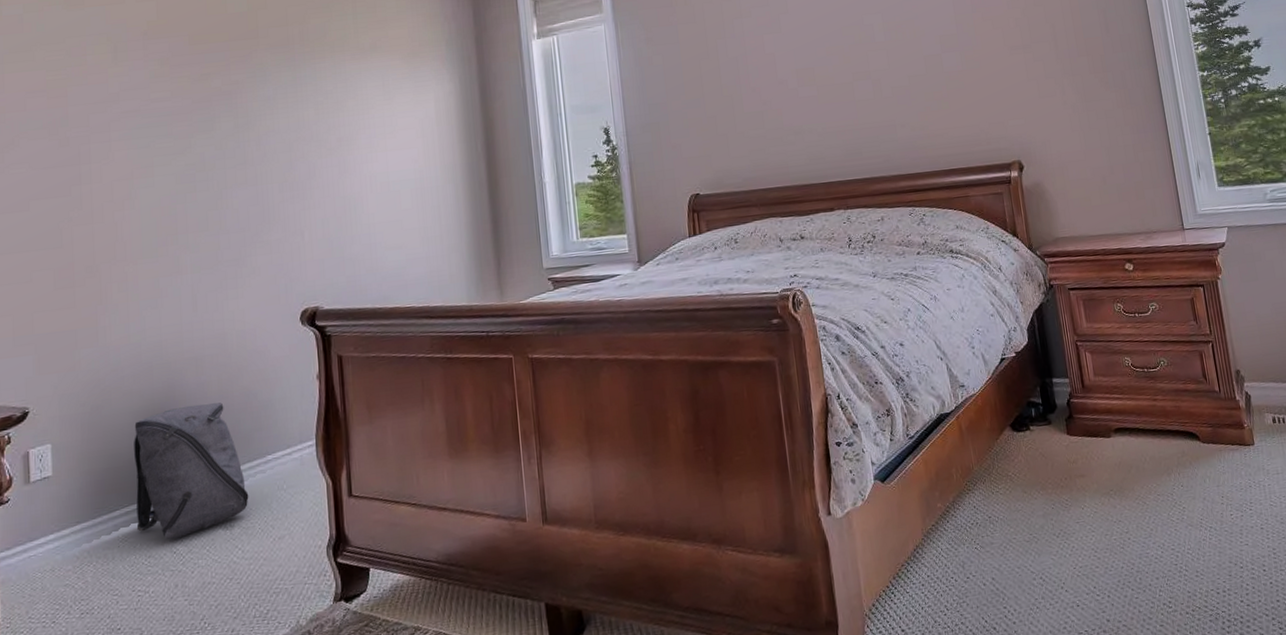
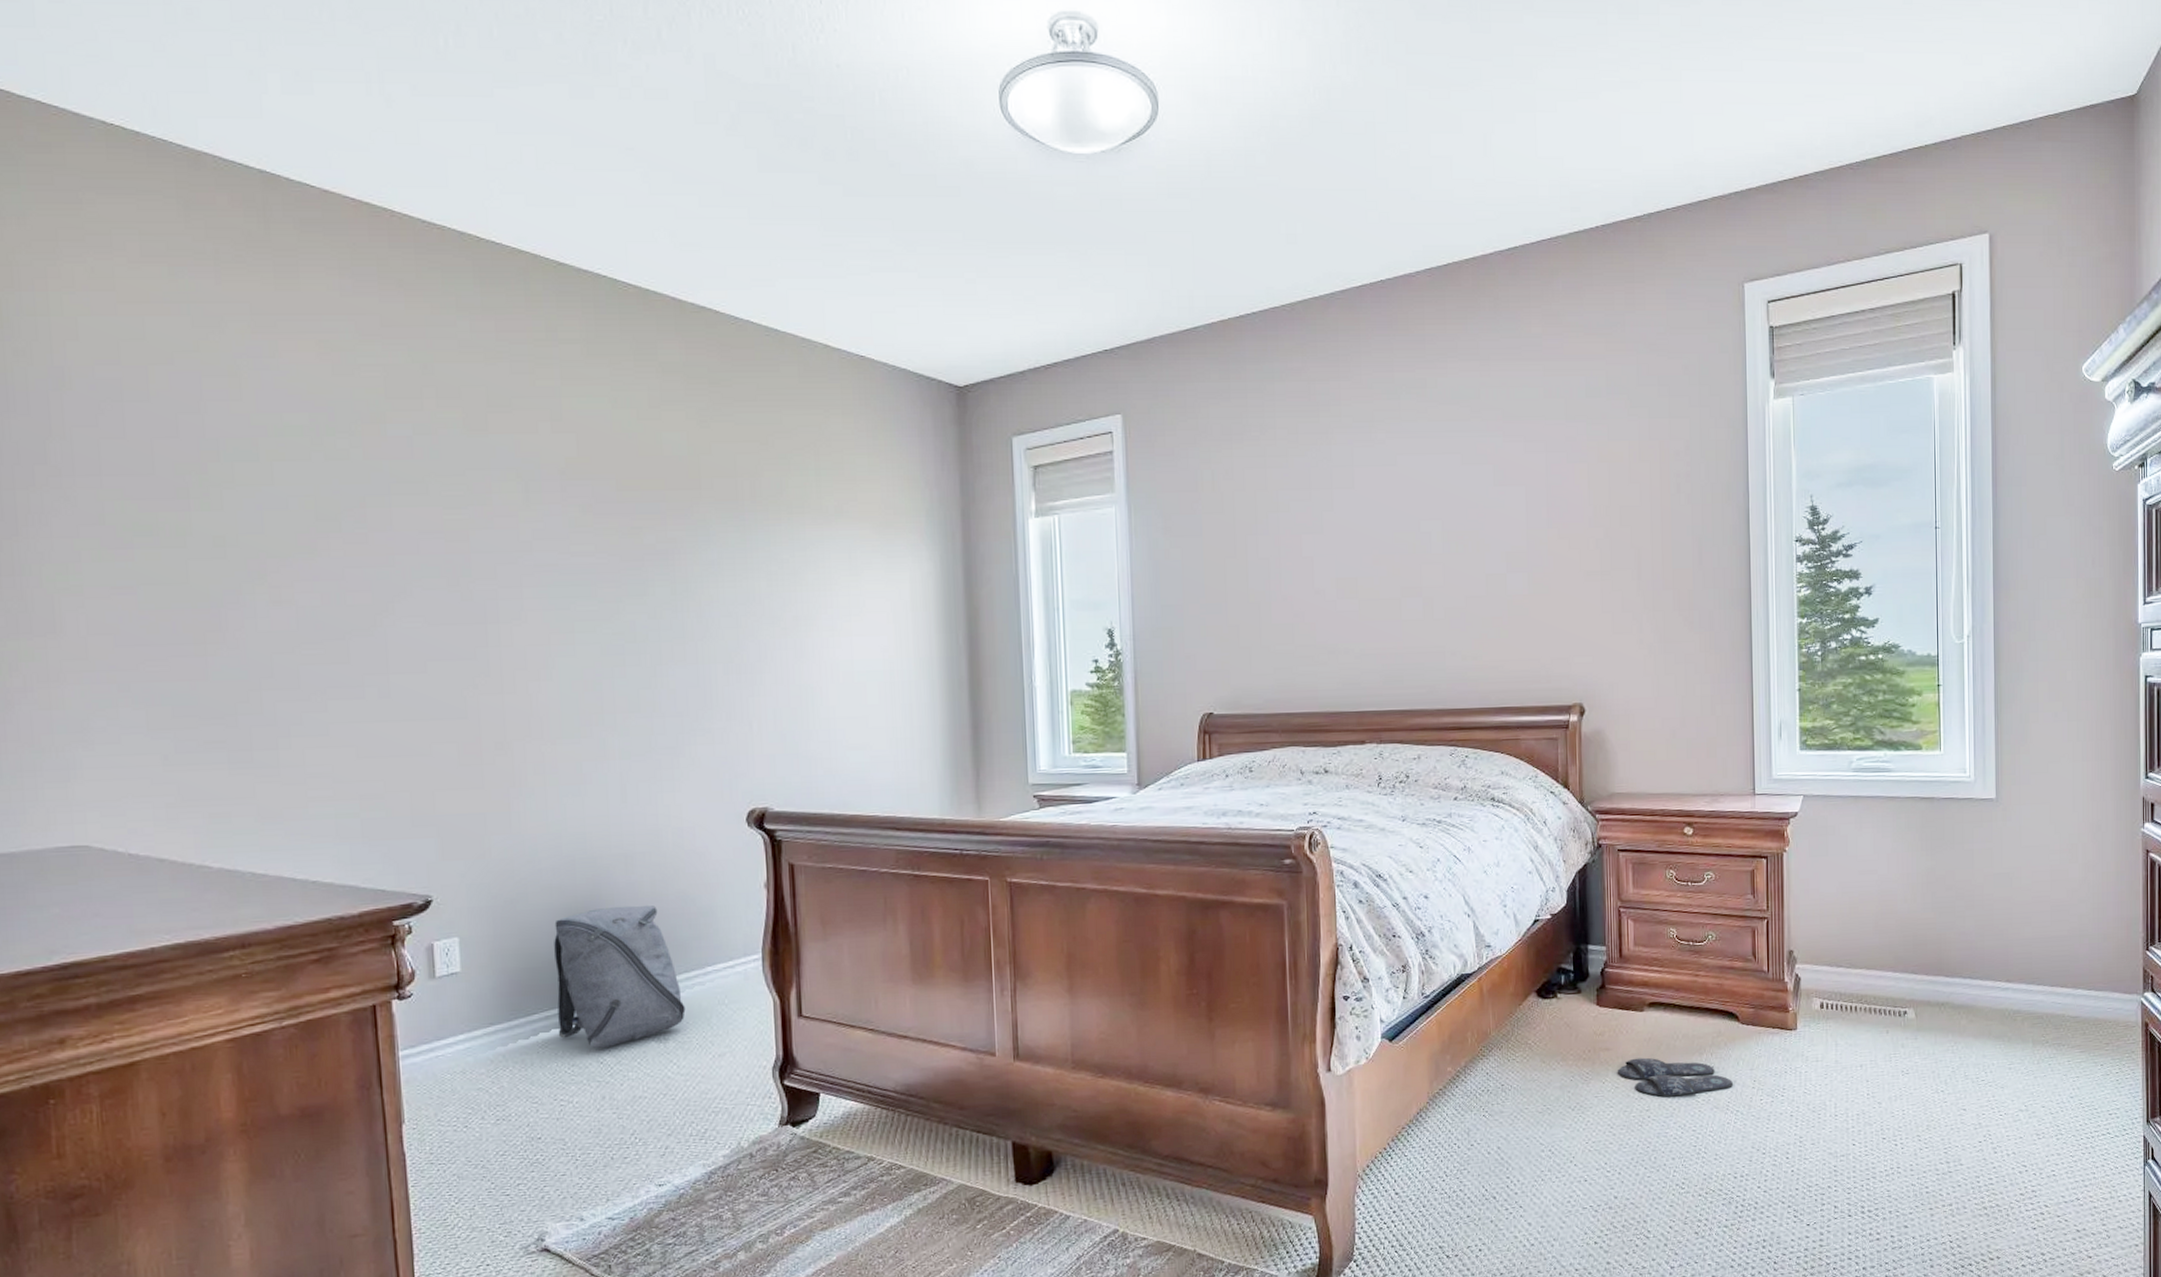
slippers: none [1094,481,1203,519] -> present [1618,1057,1733,1097]

